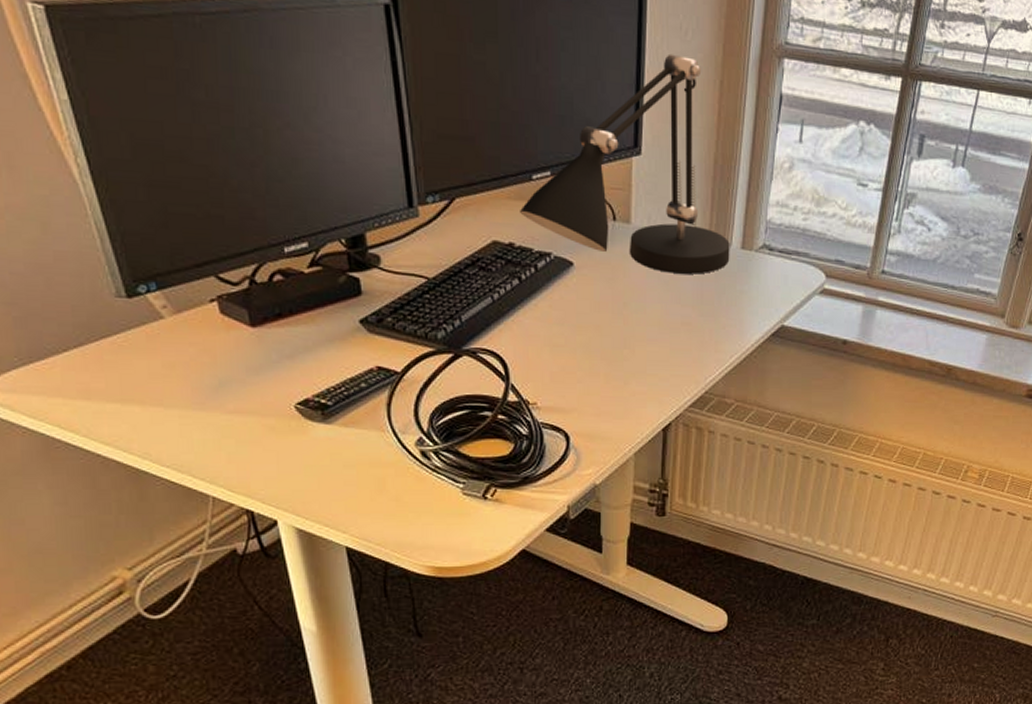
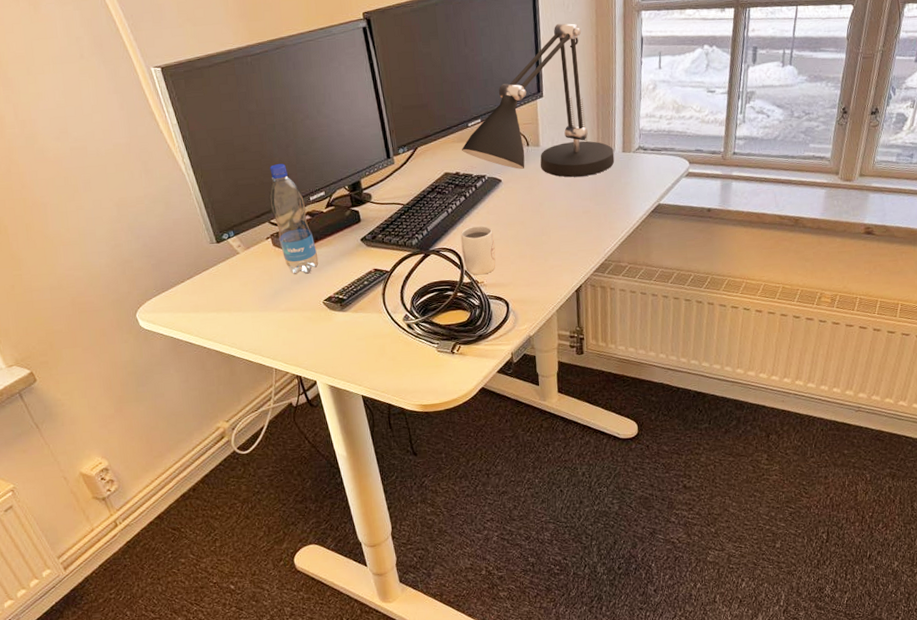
bottle: none [217,189,292,362] -> present [268,163,319,274]
mug: none [508,322,557,393] -> present [460,225,496,275]

